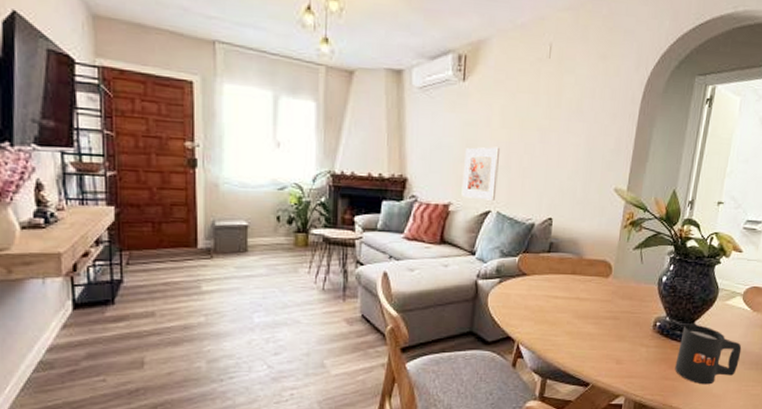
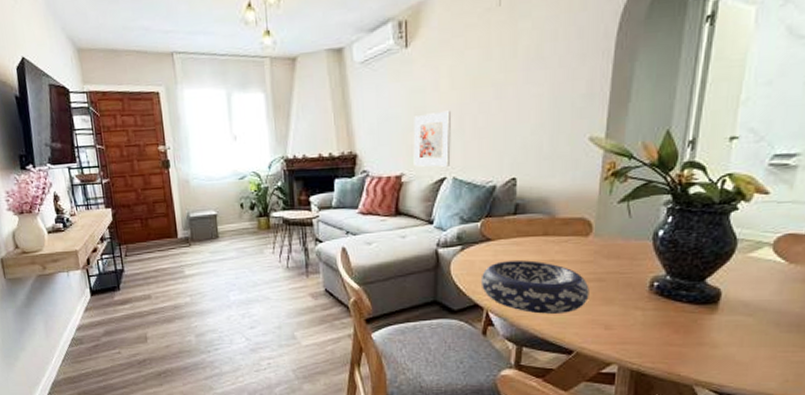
decorative bowl: none [514,296,606,348] -> present [480,260,589,314]
mug: present [675,323,742,385] -> none [681,281,775,351]

